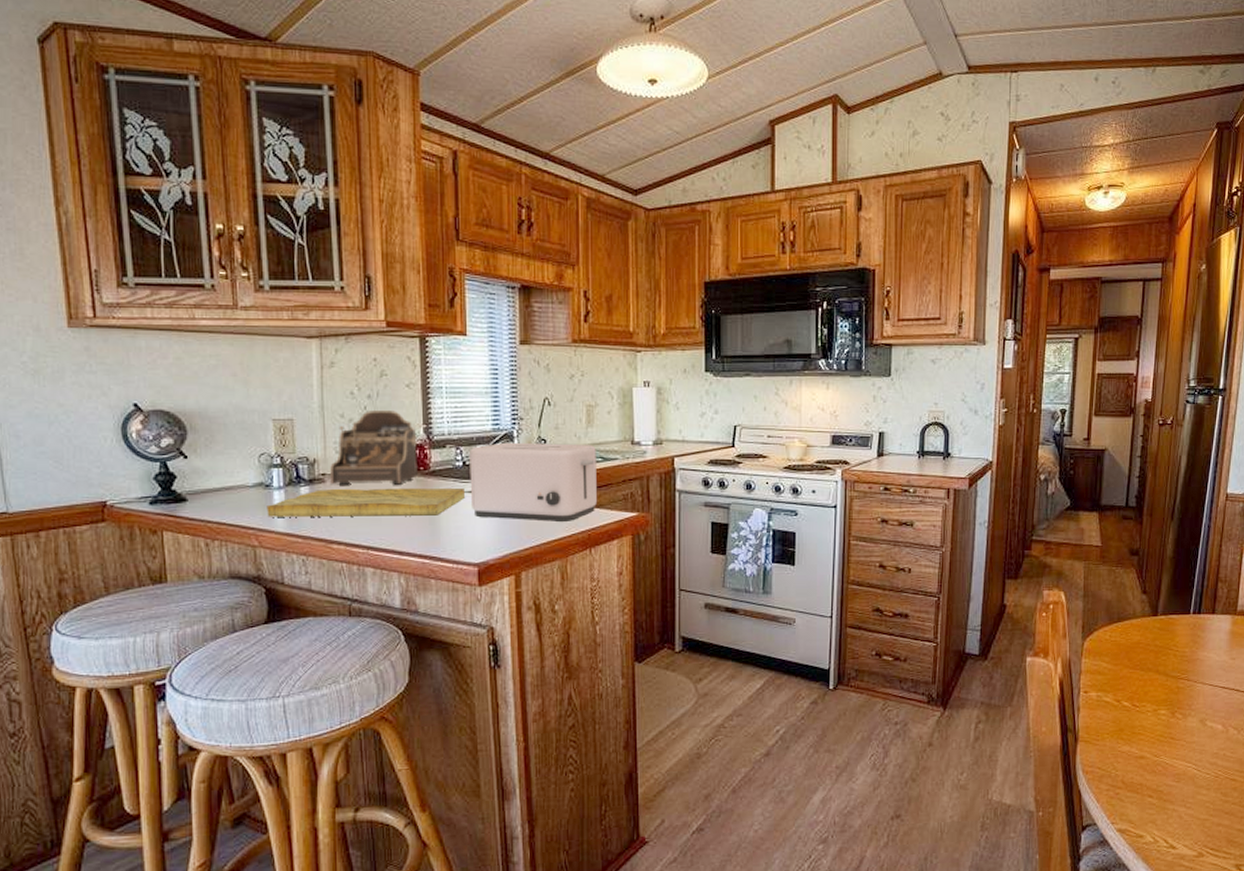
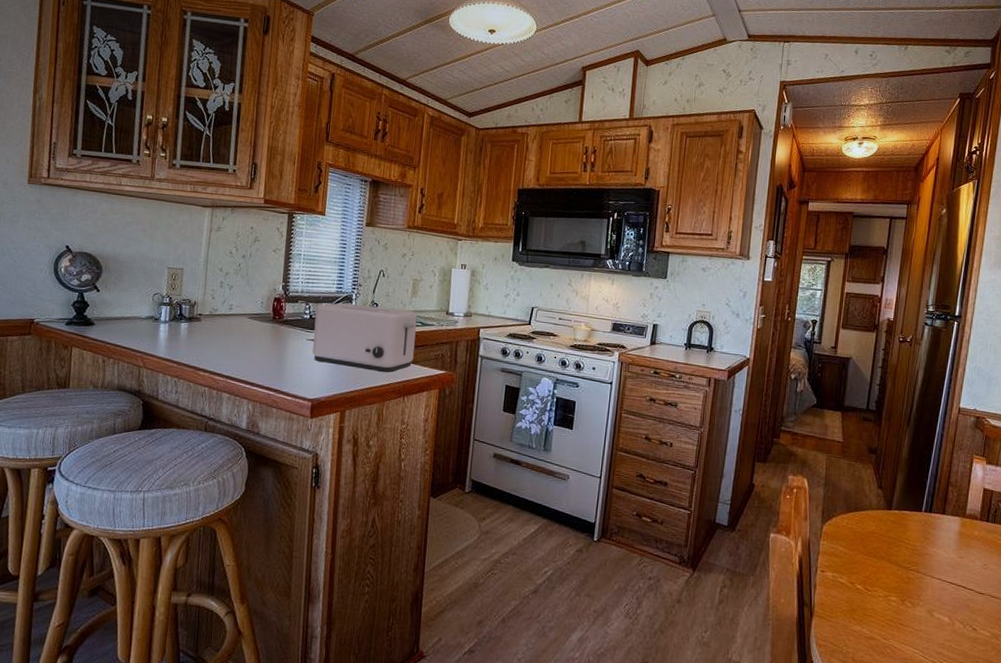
cutting board: present [266,487,466,517] -> none [153,326,309,357]
spice rack: present [330,409,418,487] -> none [205,267,277,329]

